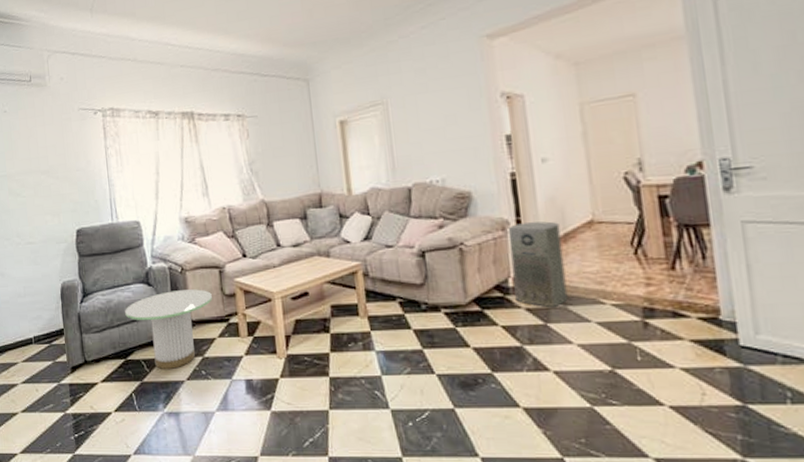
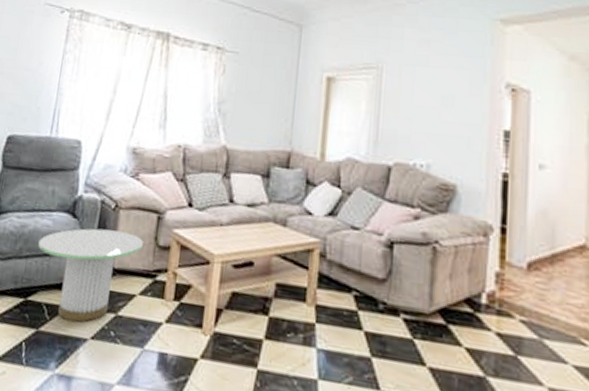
air purifier: present [508,221,568,308] -> none [486,232,548,339]

